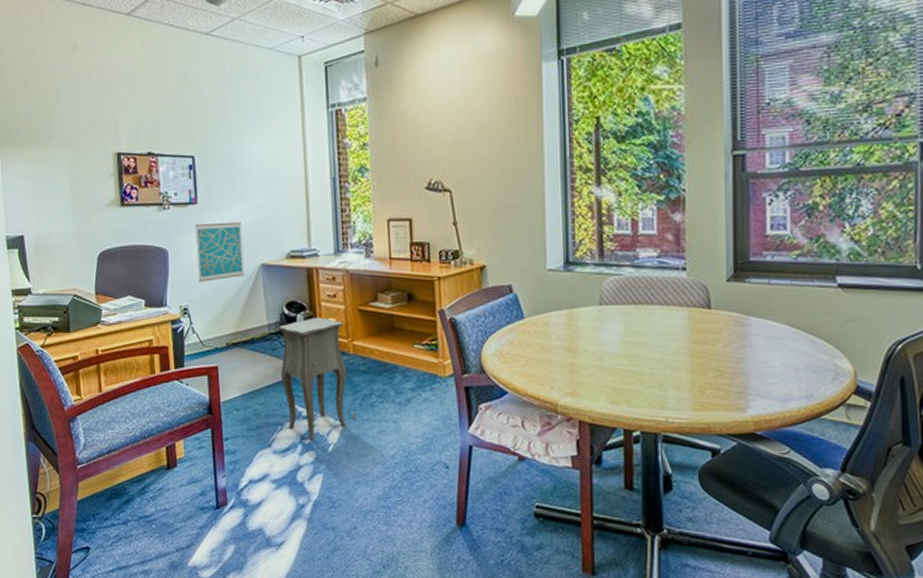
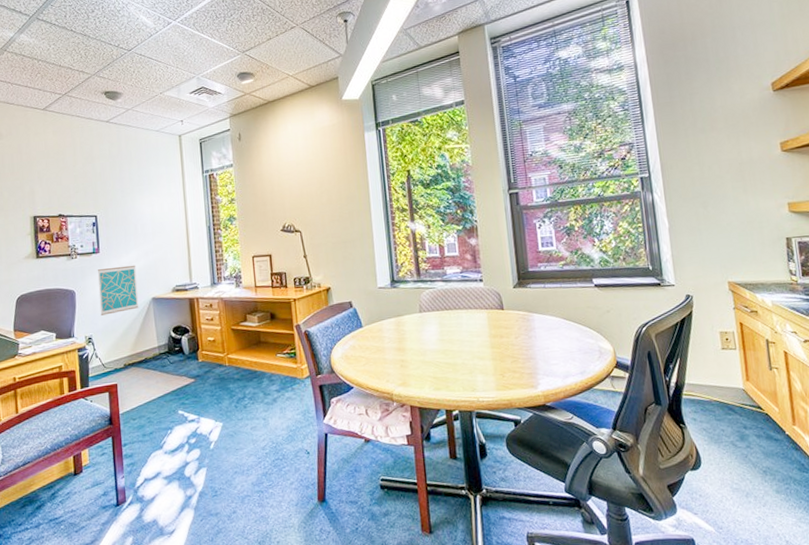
side table: present [277,317,357,440] -> none [166,337,233,440]

